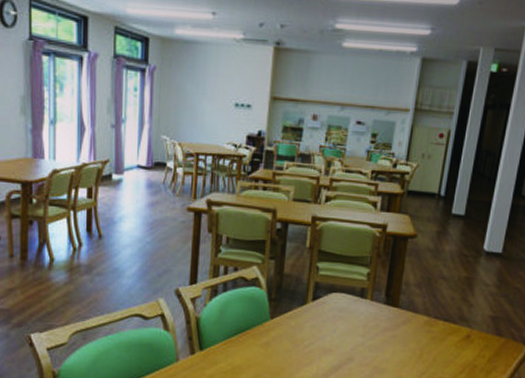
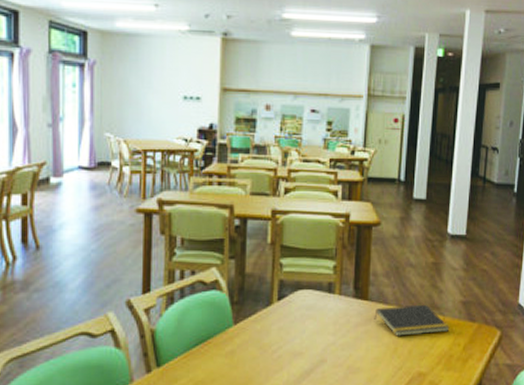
notepad: none [402,315,477,344] -> present [374,304,450,337]

